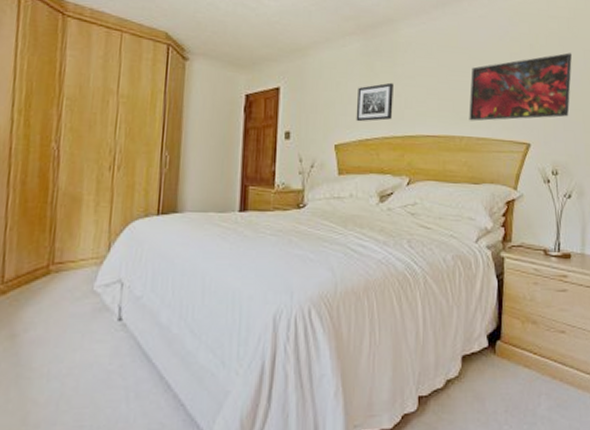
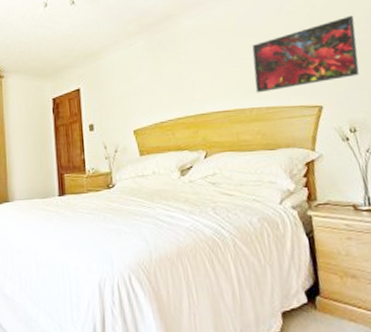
wall art: present [356,82,393,122] -> none [147,70,182,108]

